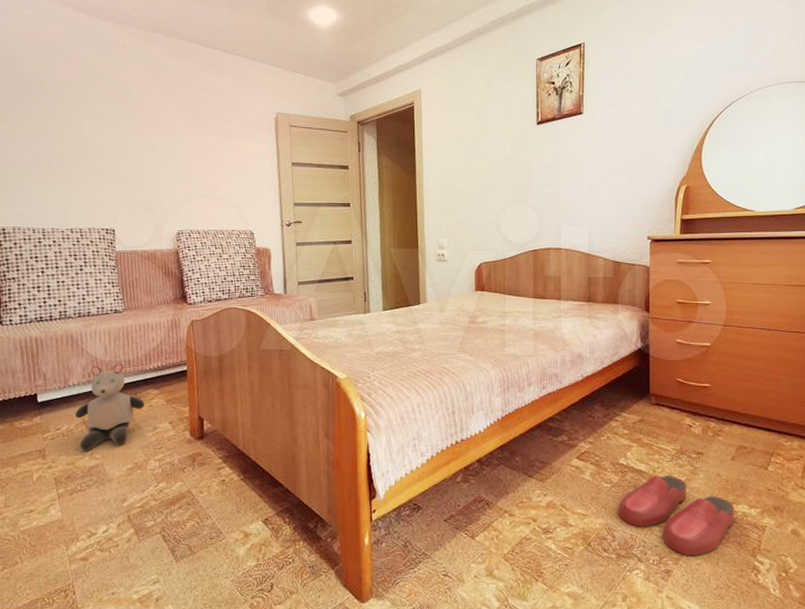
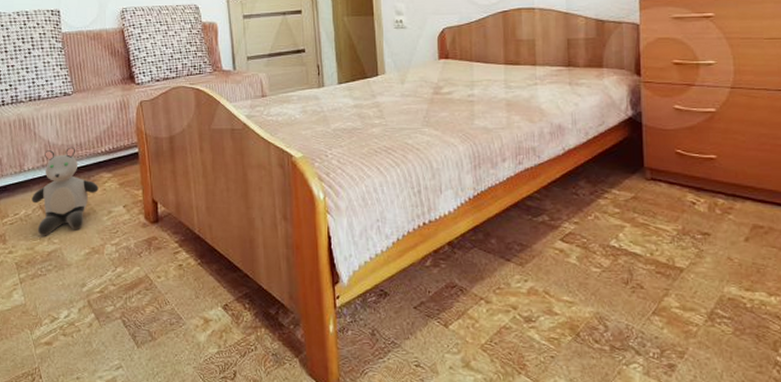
slippers: present [618,476,735,557] -> none [610,259,751,350]

